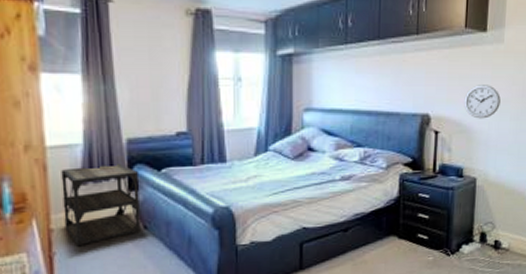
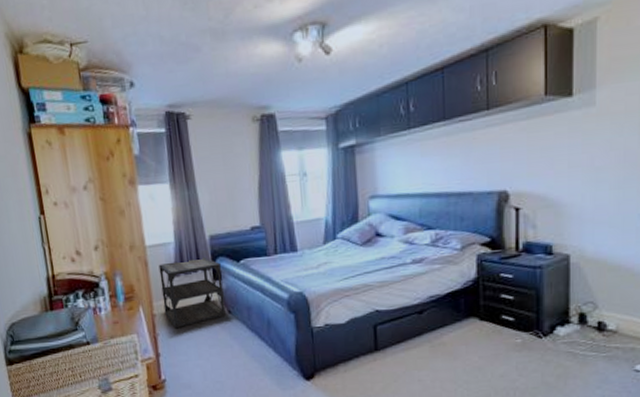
wall clock: present [464,85,501,119] -> none [549,153,595,191]

